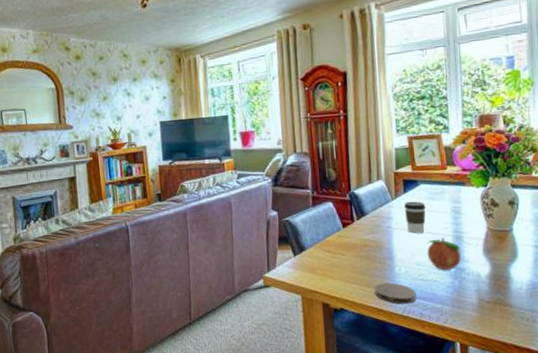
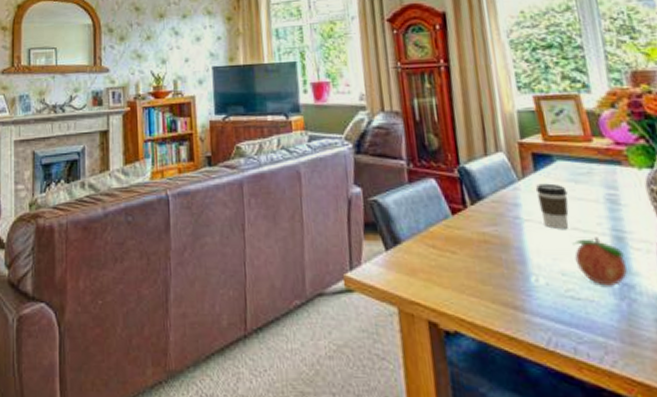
coaster: present [374,282,417,304] -> none [502,298,566,332]

